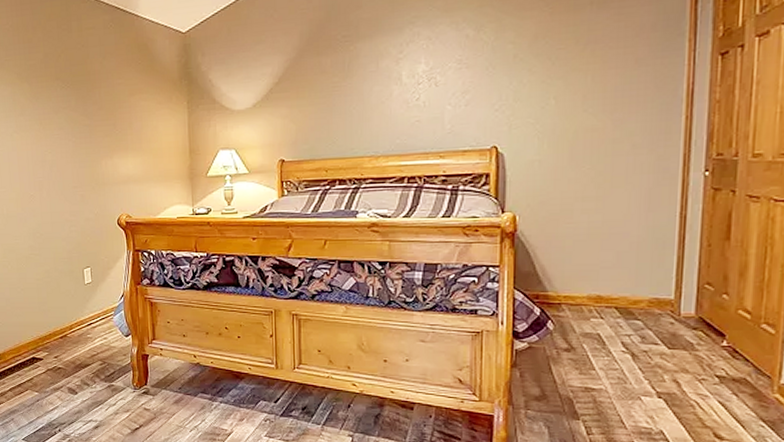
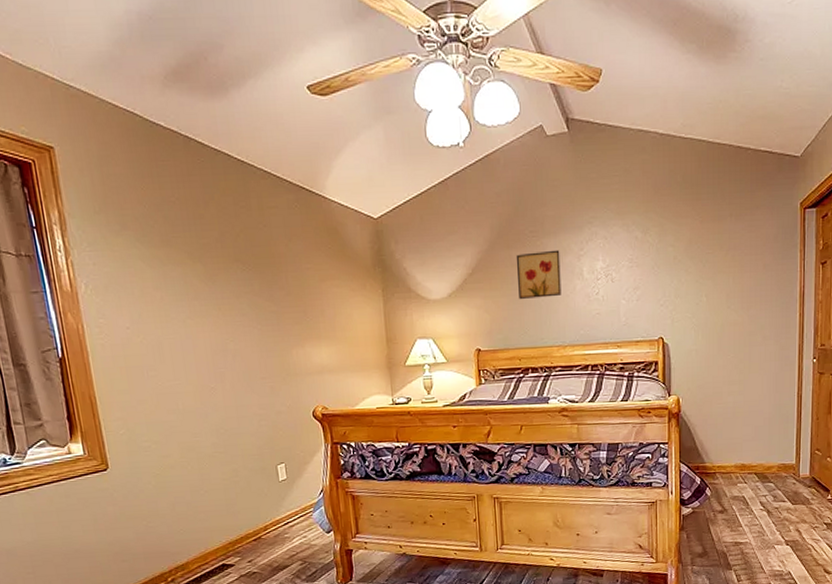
wall art: none [326,54,376,107] -> present [516,249,562,299]

